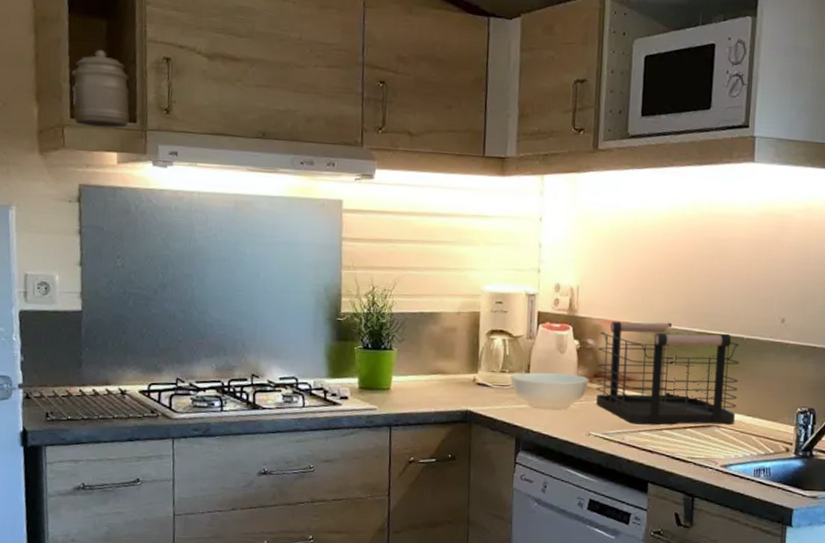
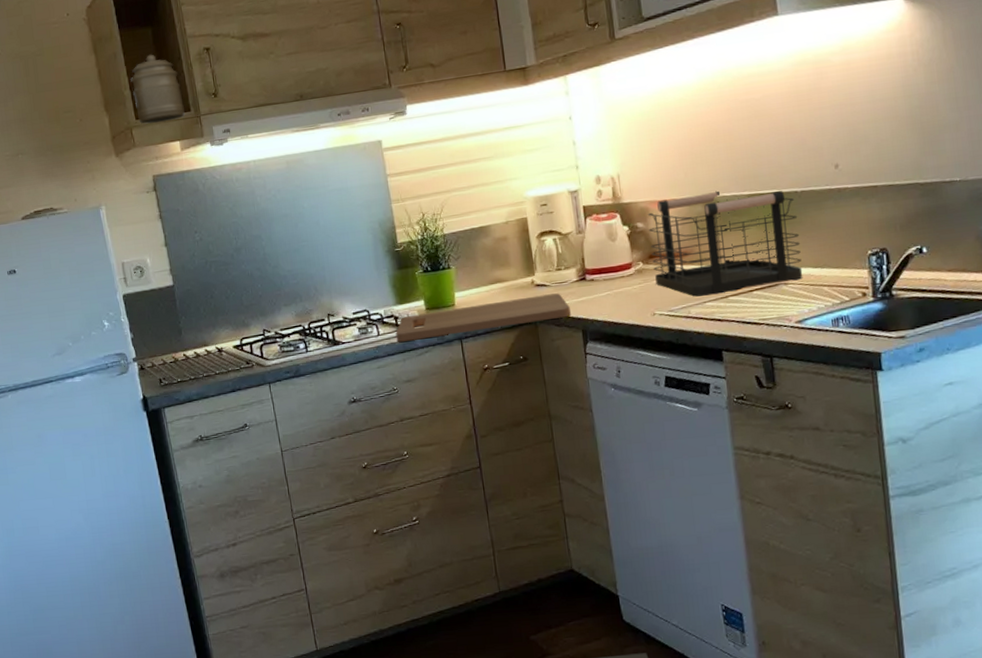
cutting board: none [322,391,508,422] -> present [395,293,571,342]
bowl: present [511,372,589,411] -> none [567,259,645,299]

